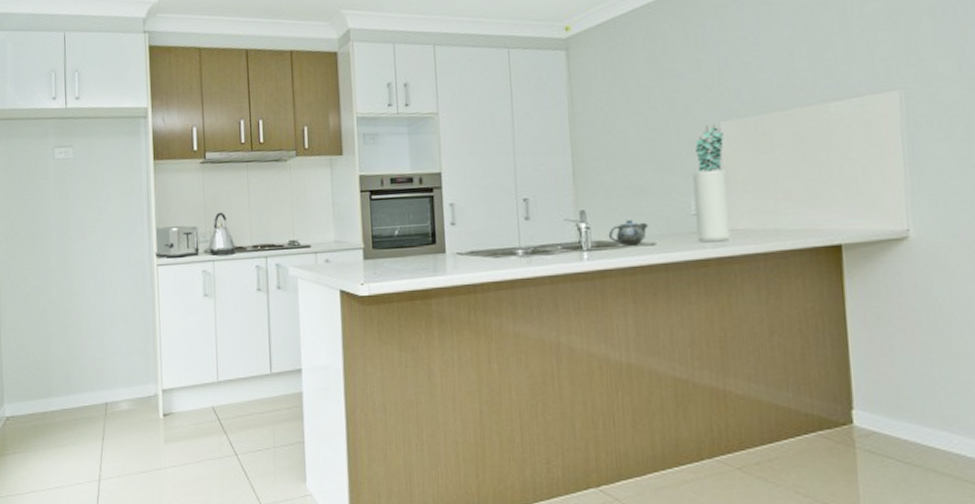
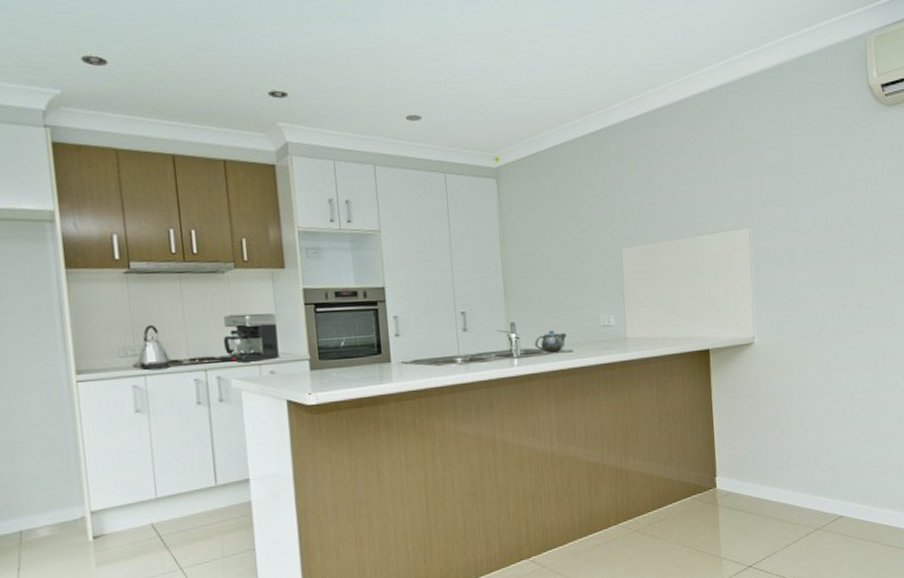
toaster: present [155,225,199,259] -> none [72,338,128,375]
coffee maker: none [279,200,334,251] -> present [219,313,279,363]
vase: present [692,124,731,241] -> none [601,250,631,348]

